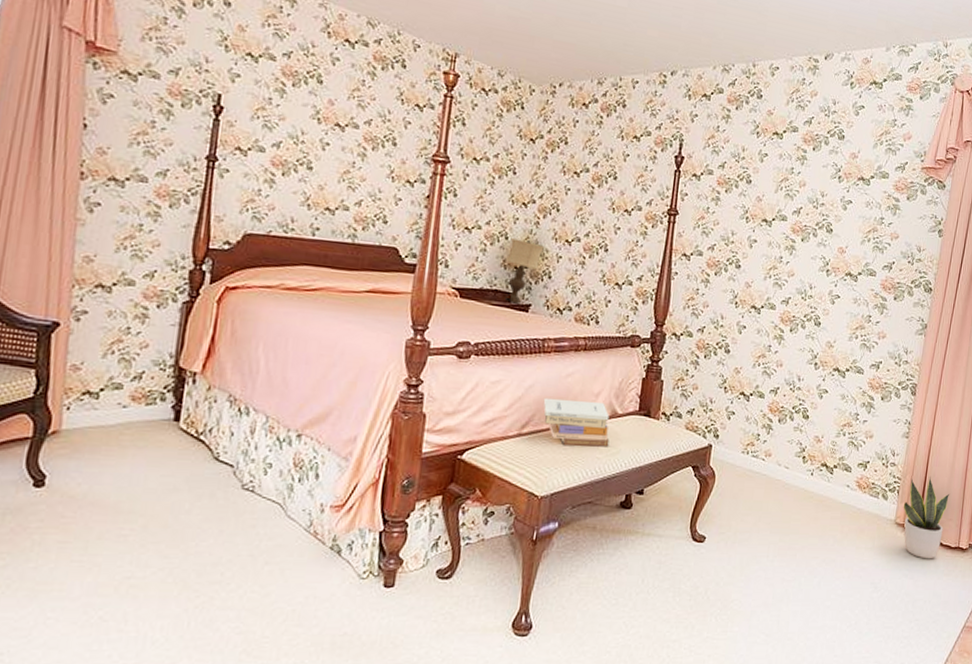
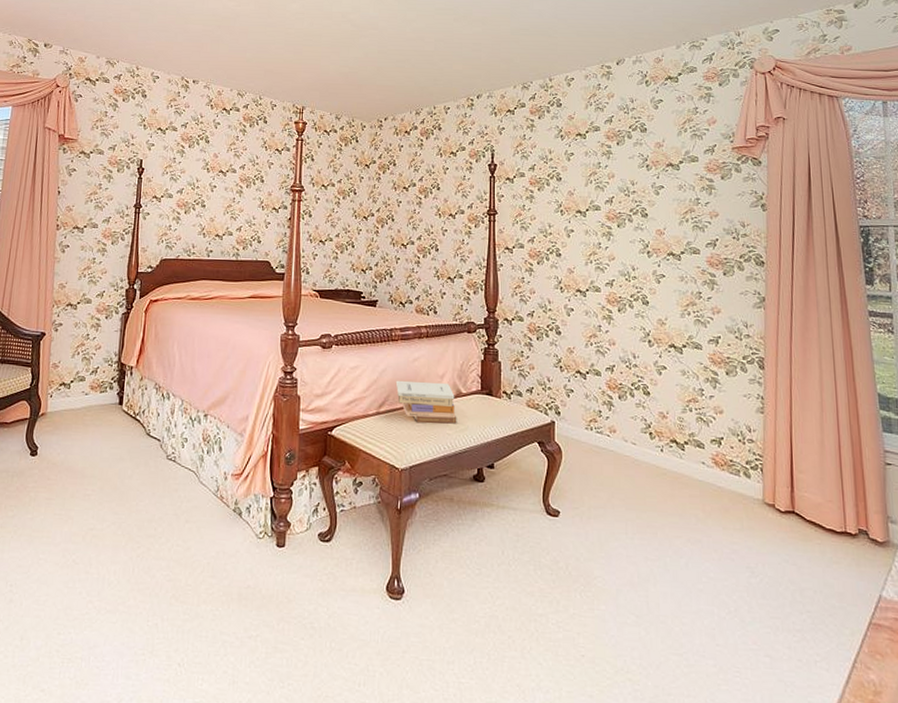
table lamp: present [504,238,546,304] -> none [353,246,385,300]
potted plant: present [903,477,950,559] -> none [770,454,825,544]

